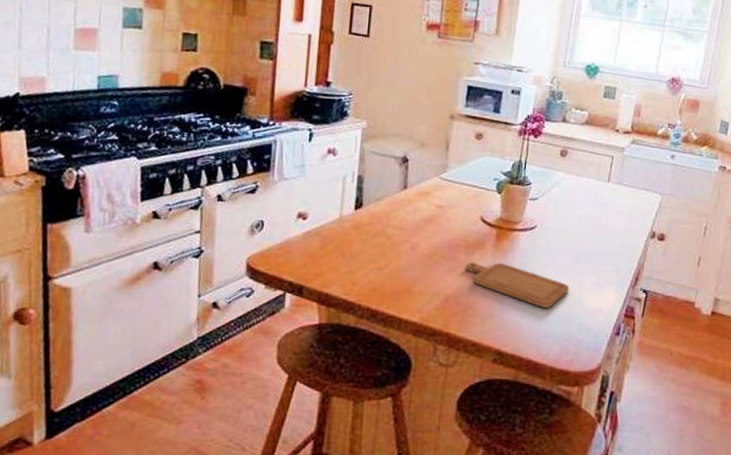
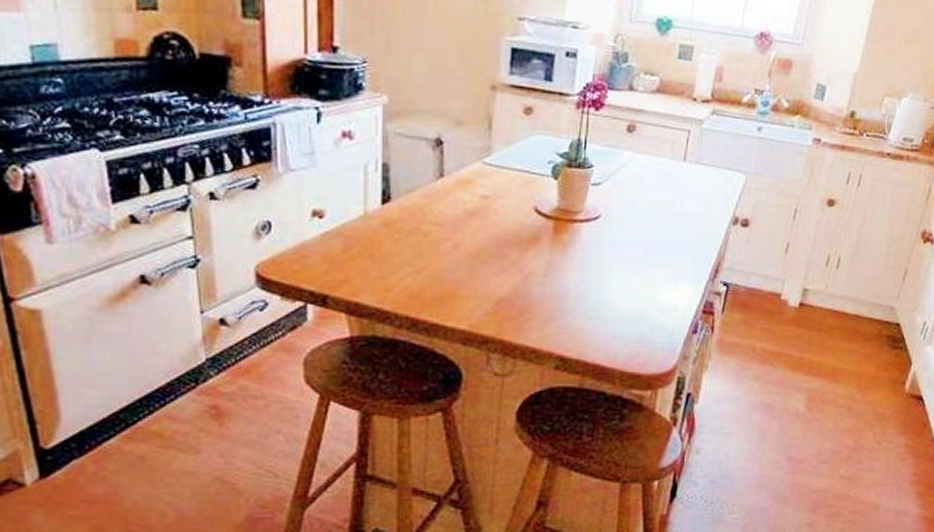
chopping board: present [466,262,570,308] -> none [519,259,640,307]

